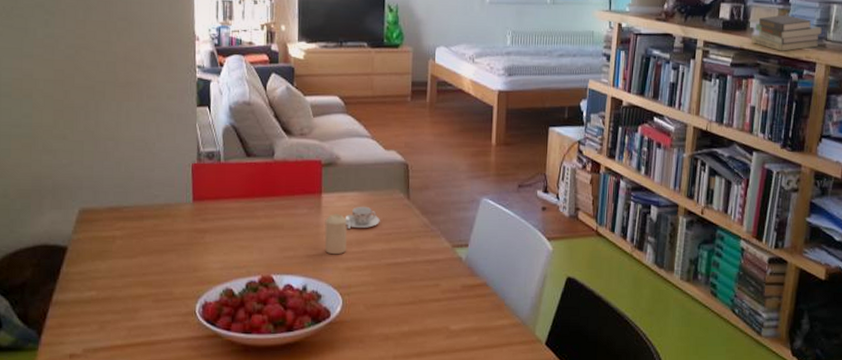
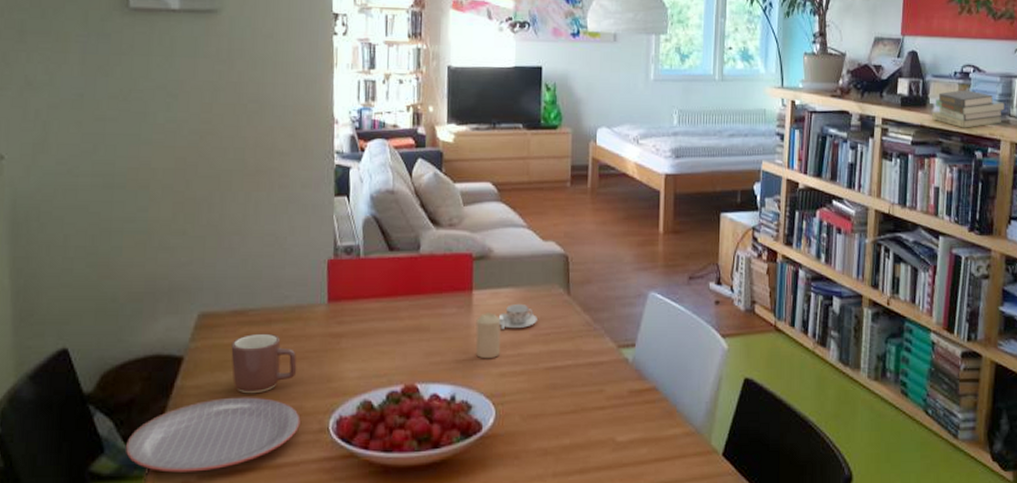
plate: none [20,283,171,346] -> present [125,397,301,473]
mug: none [109,227,167,280] -> present [231,333,297,394]

